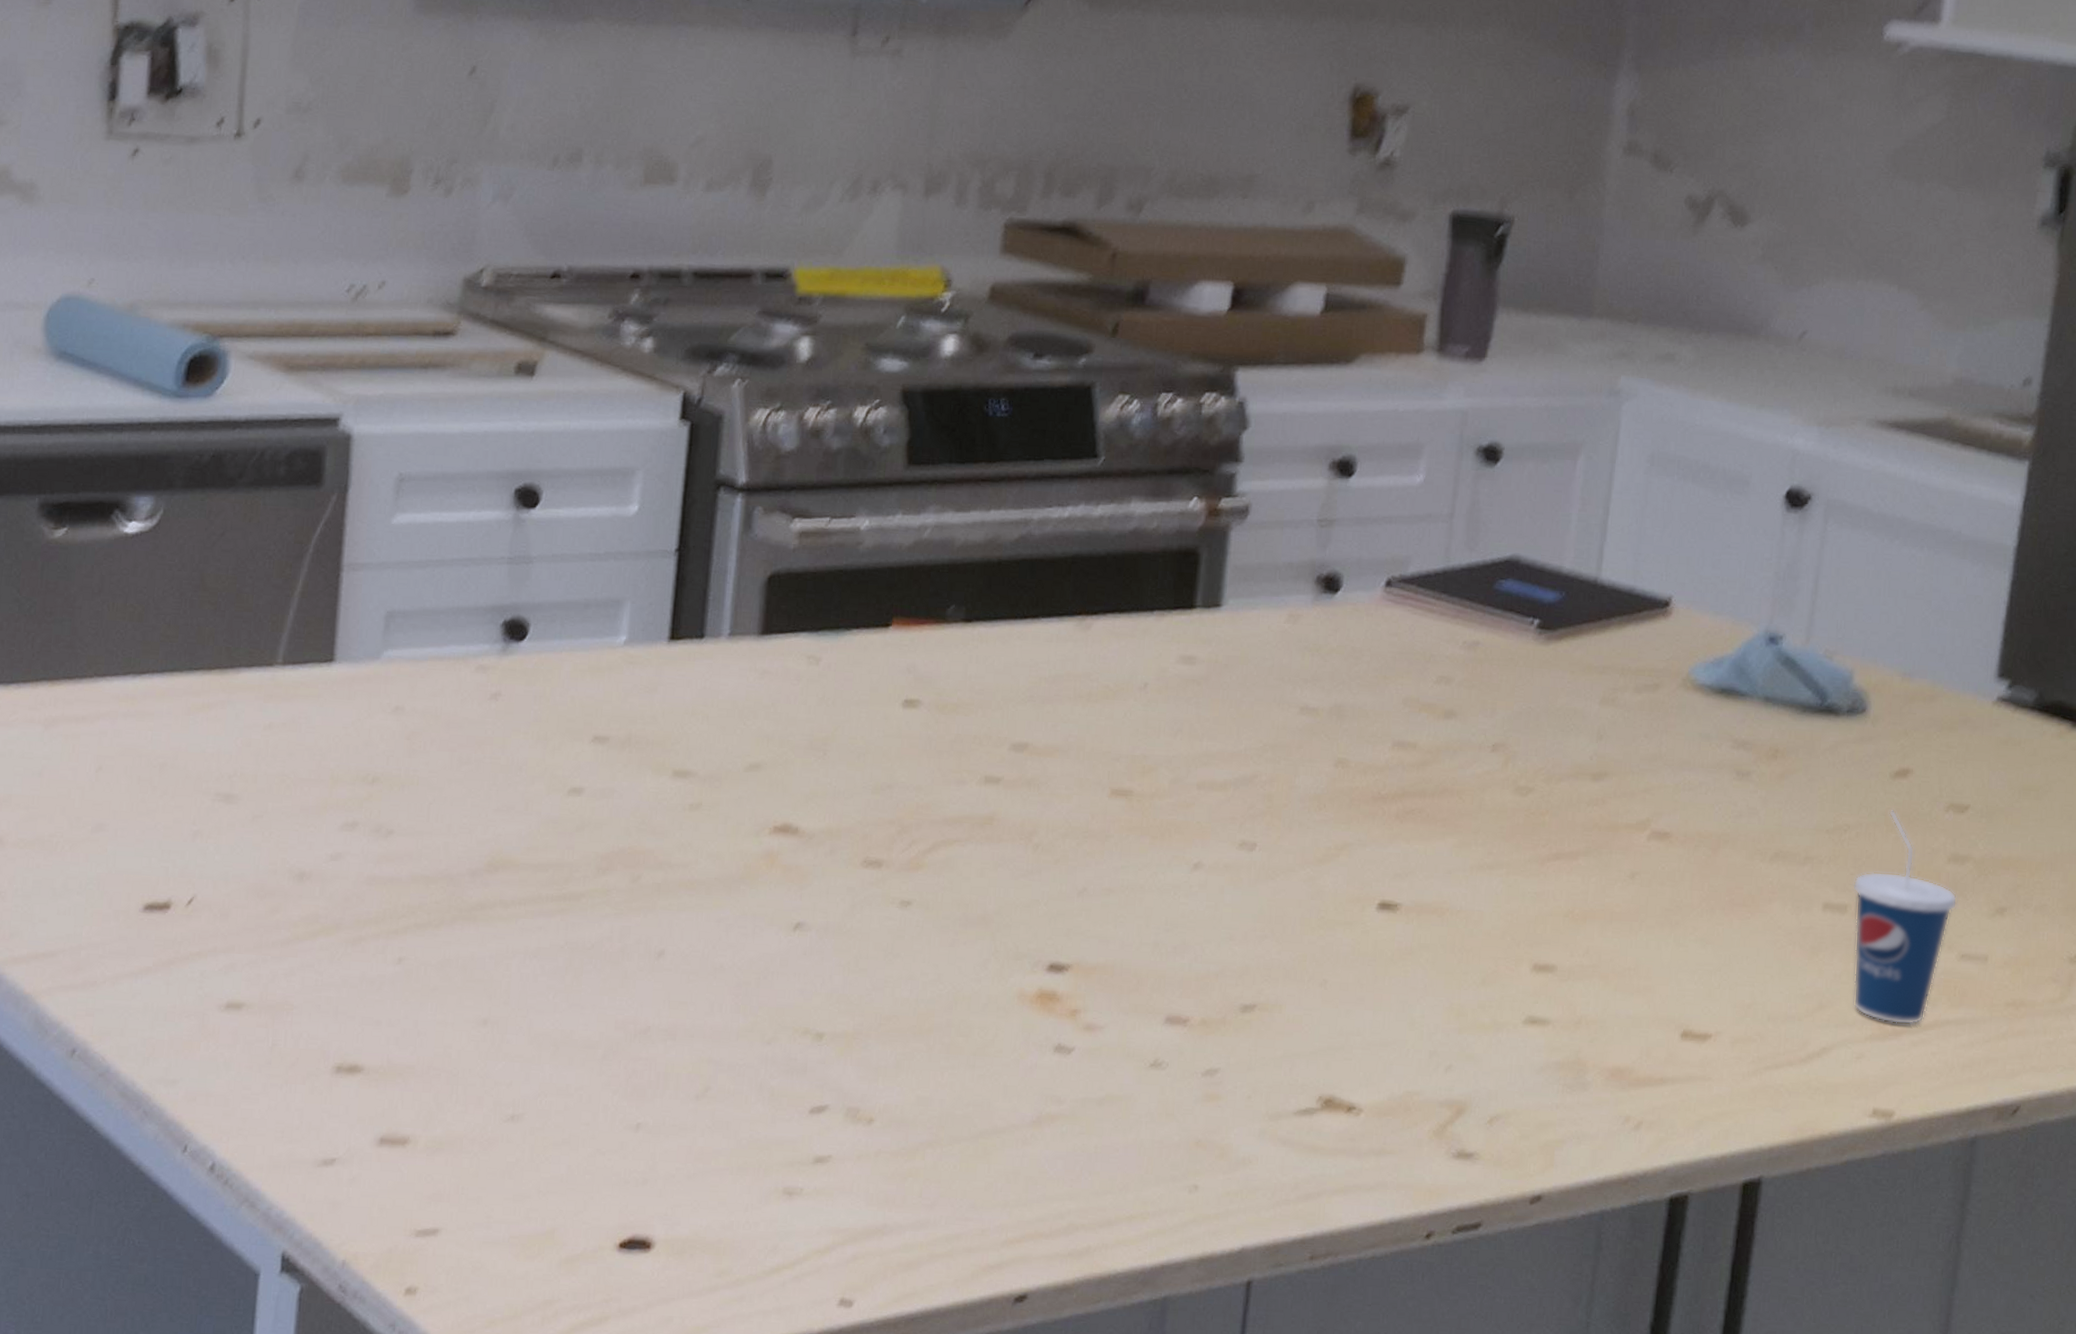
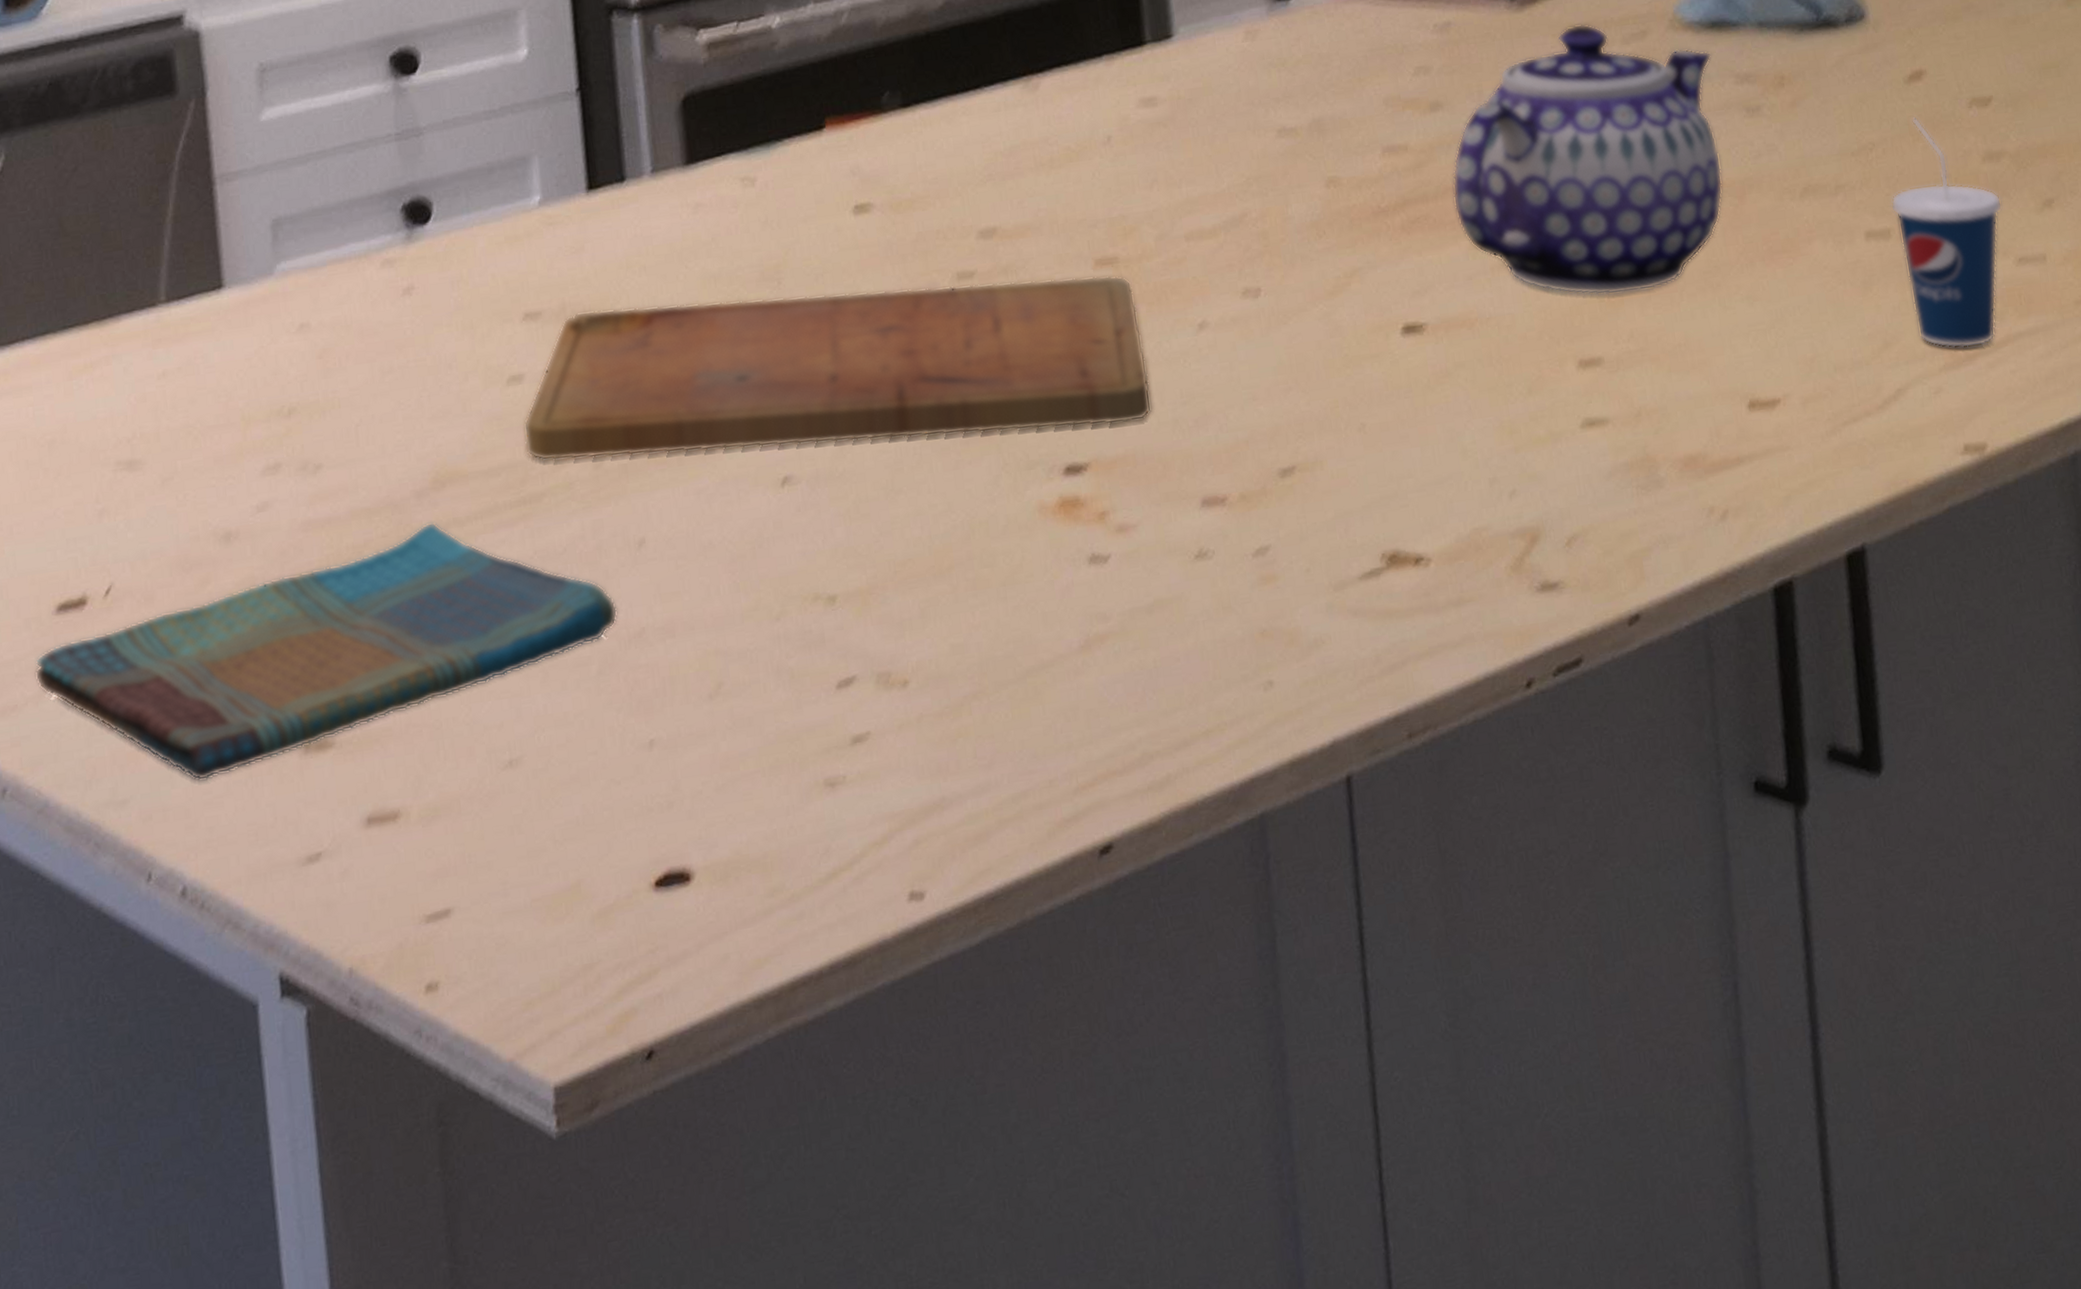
dish towel: none [115,899,630,1078] -> present [34,522,618,781]
cutting board: none [574,744,1141,938] -> present [523,275,1152,462]
teapot: none [1448,666,1714,915] -> present [1452,23,1723,296]

